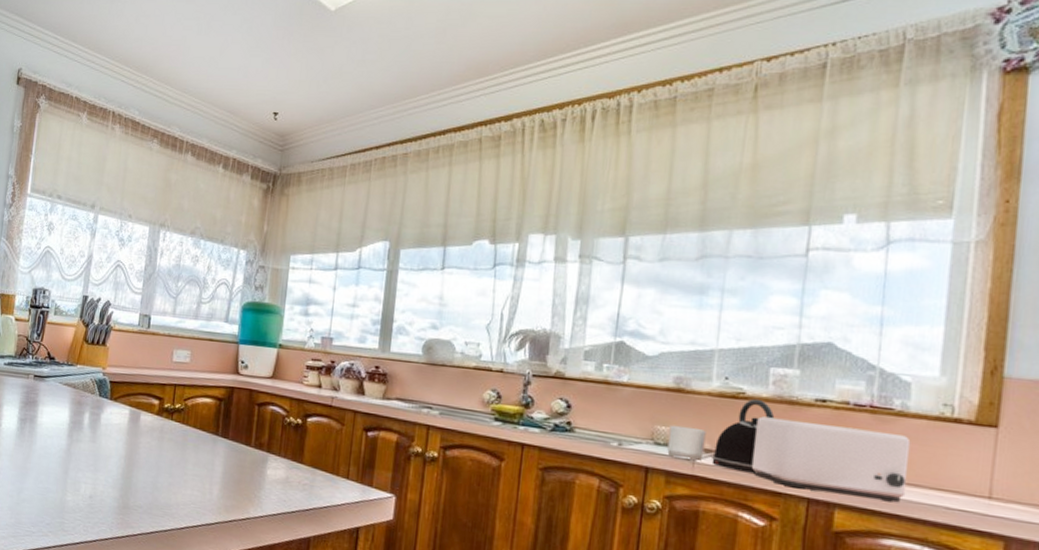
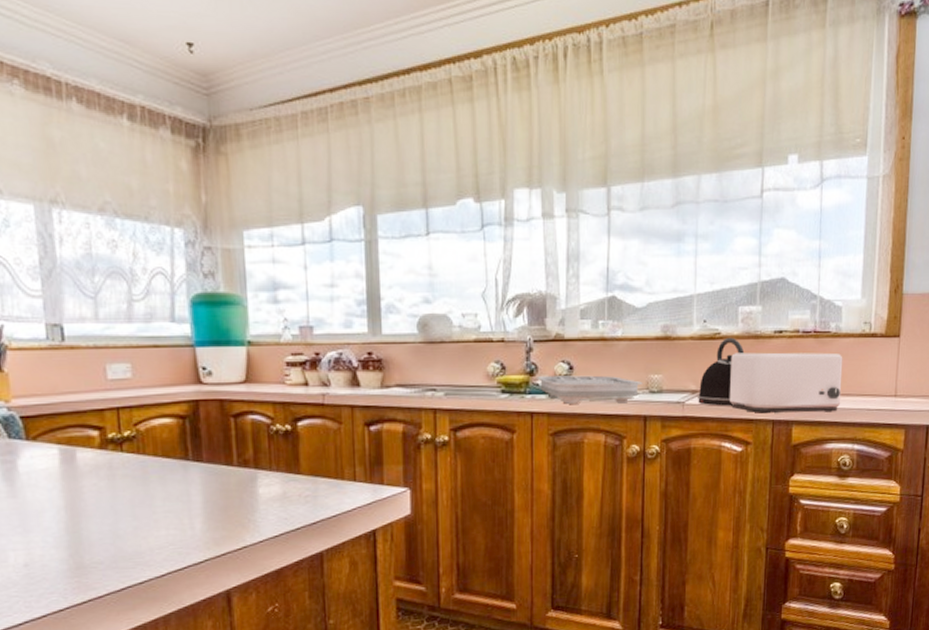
dish rack: none [530,410,648,451] -> present [535,375,643,405]
mug: present [667,425,706,462] -> none [661,371,692,404]

